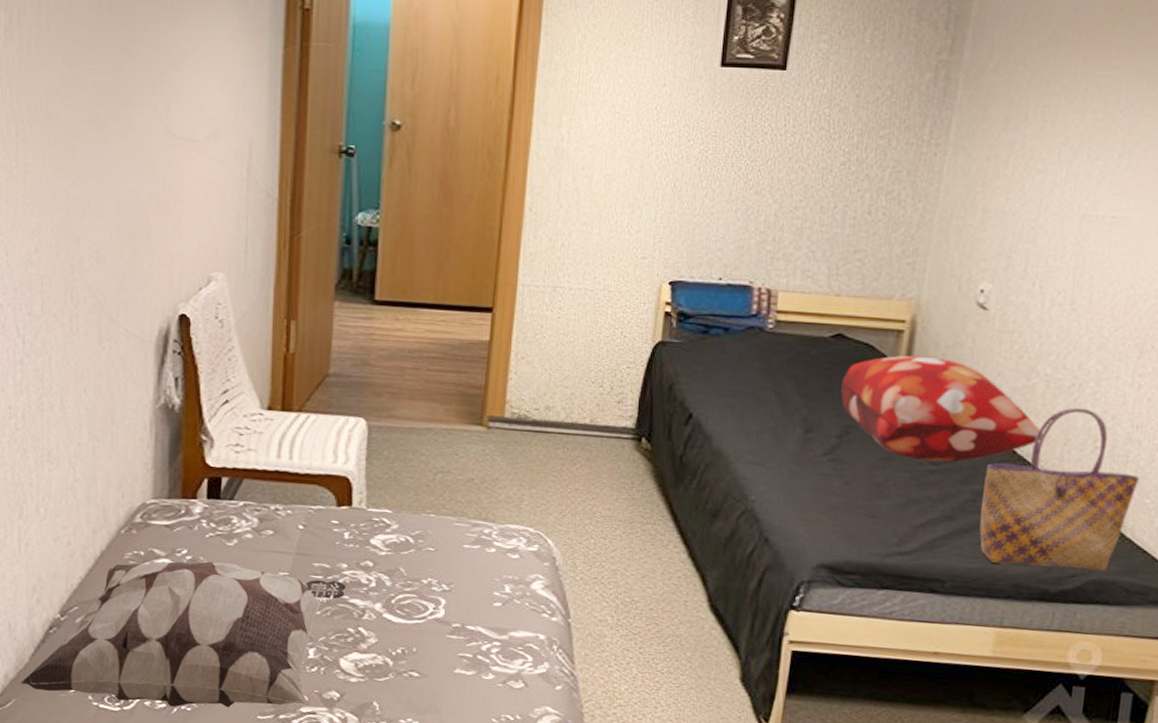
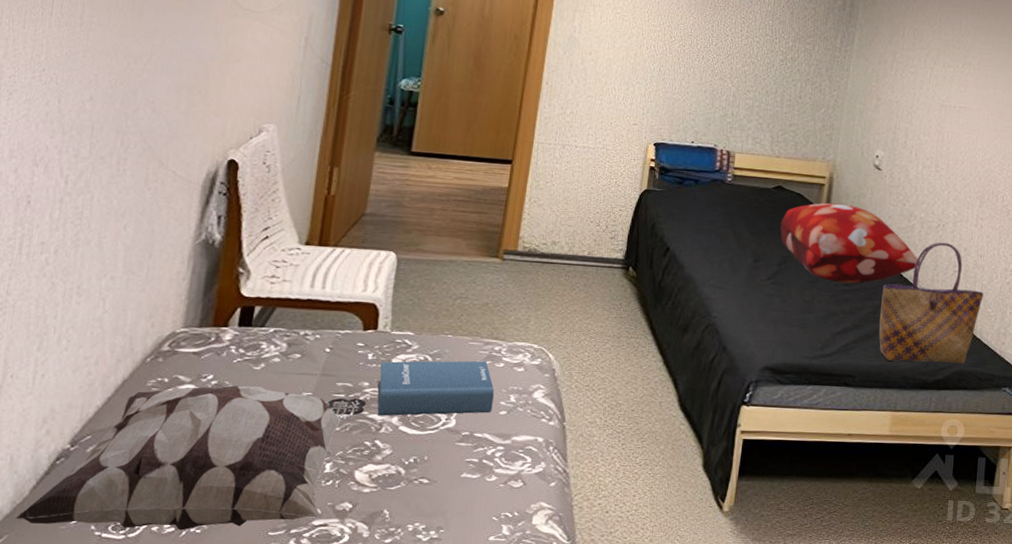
hardback book: none [357,541,486,604] -> present [377,360,494,416]

